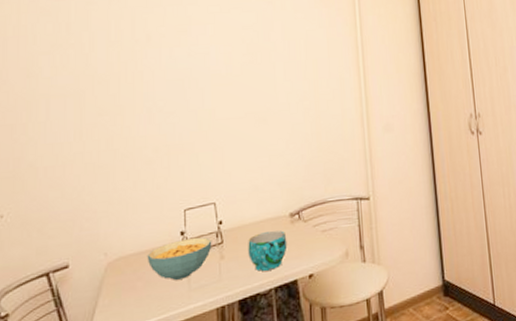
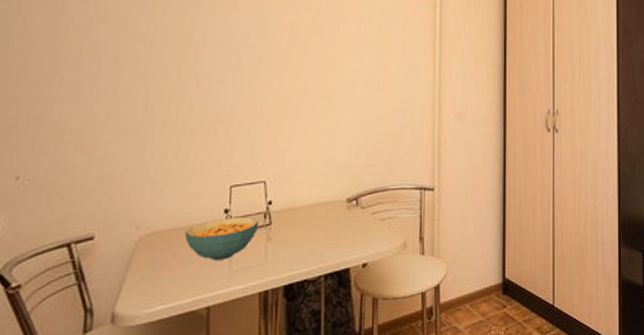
cup: present [248,230,288,272] -> none [298,215,342,257]

